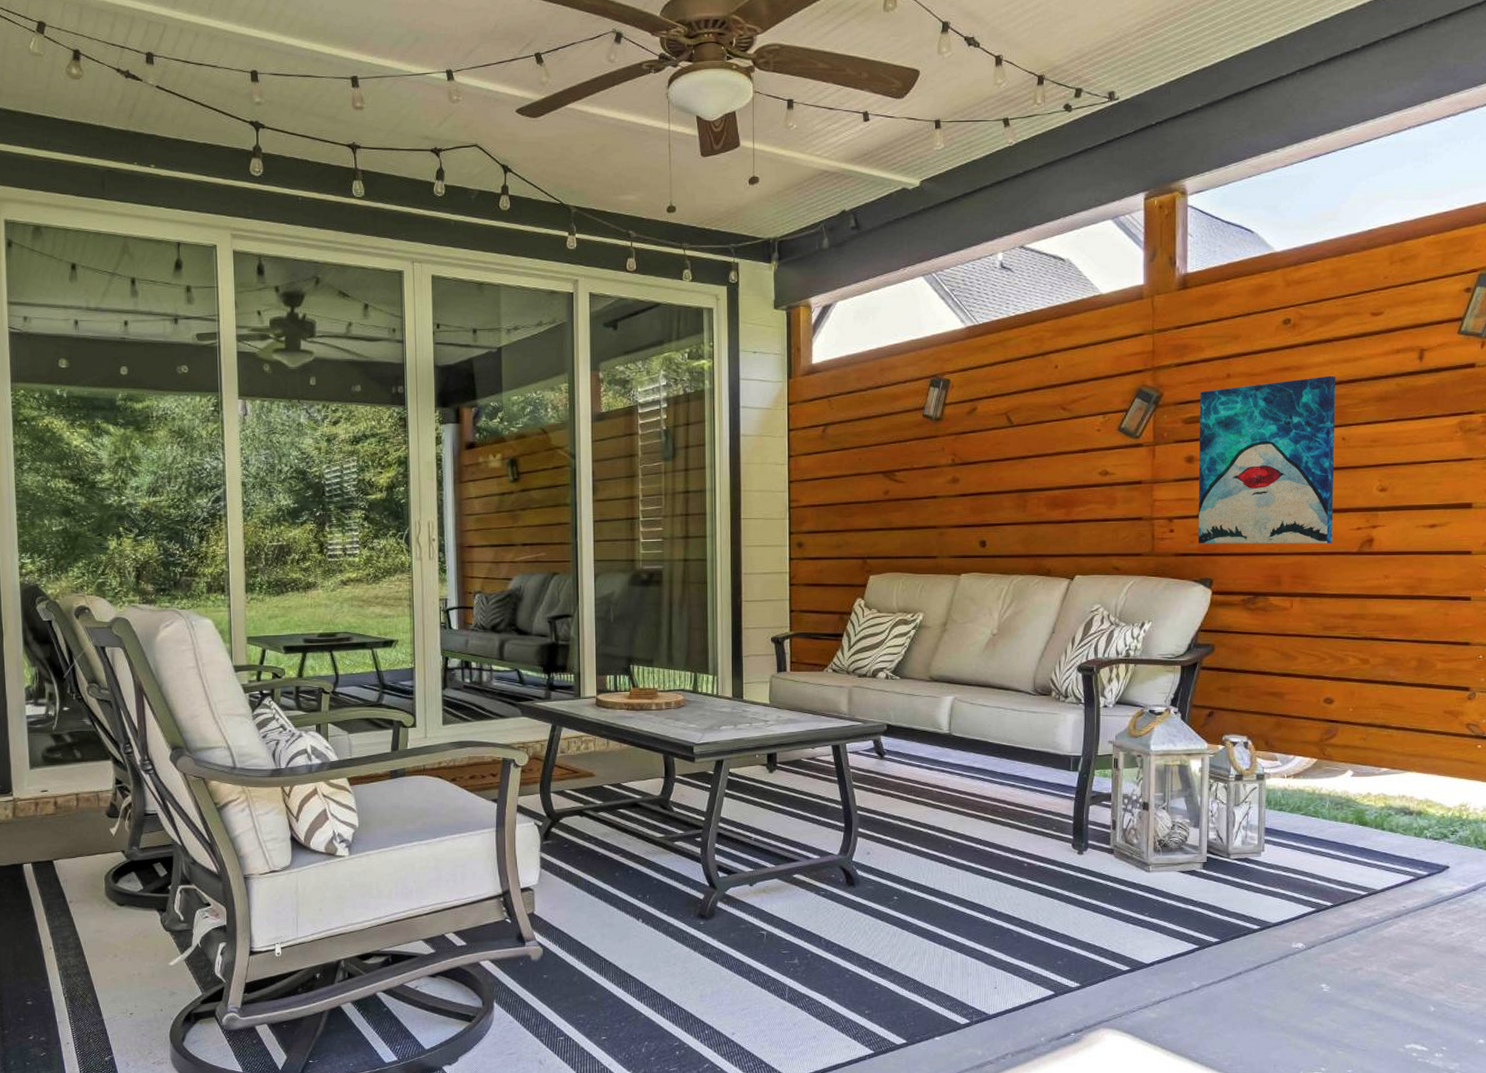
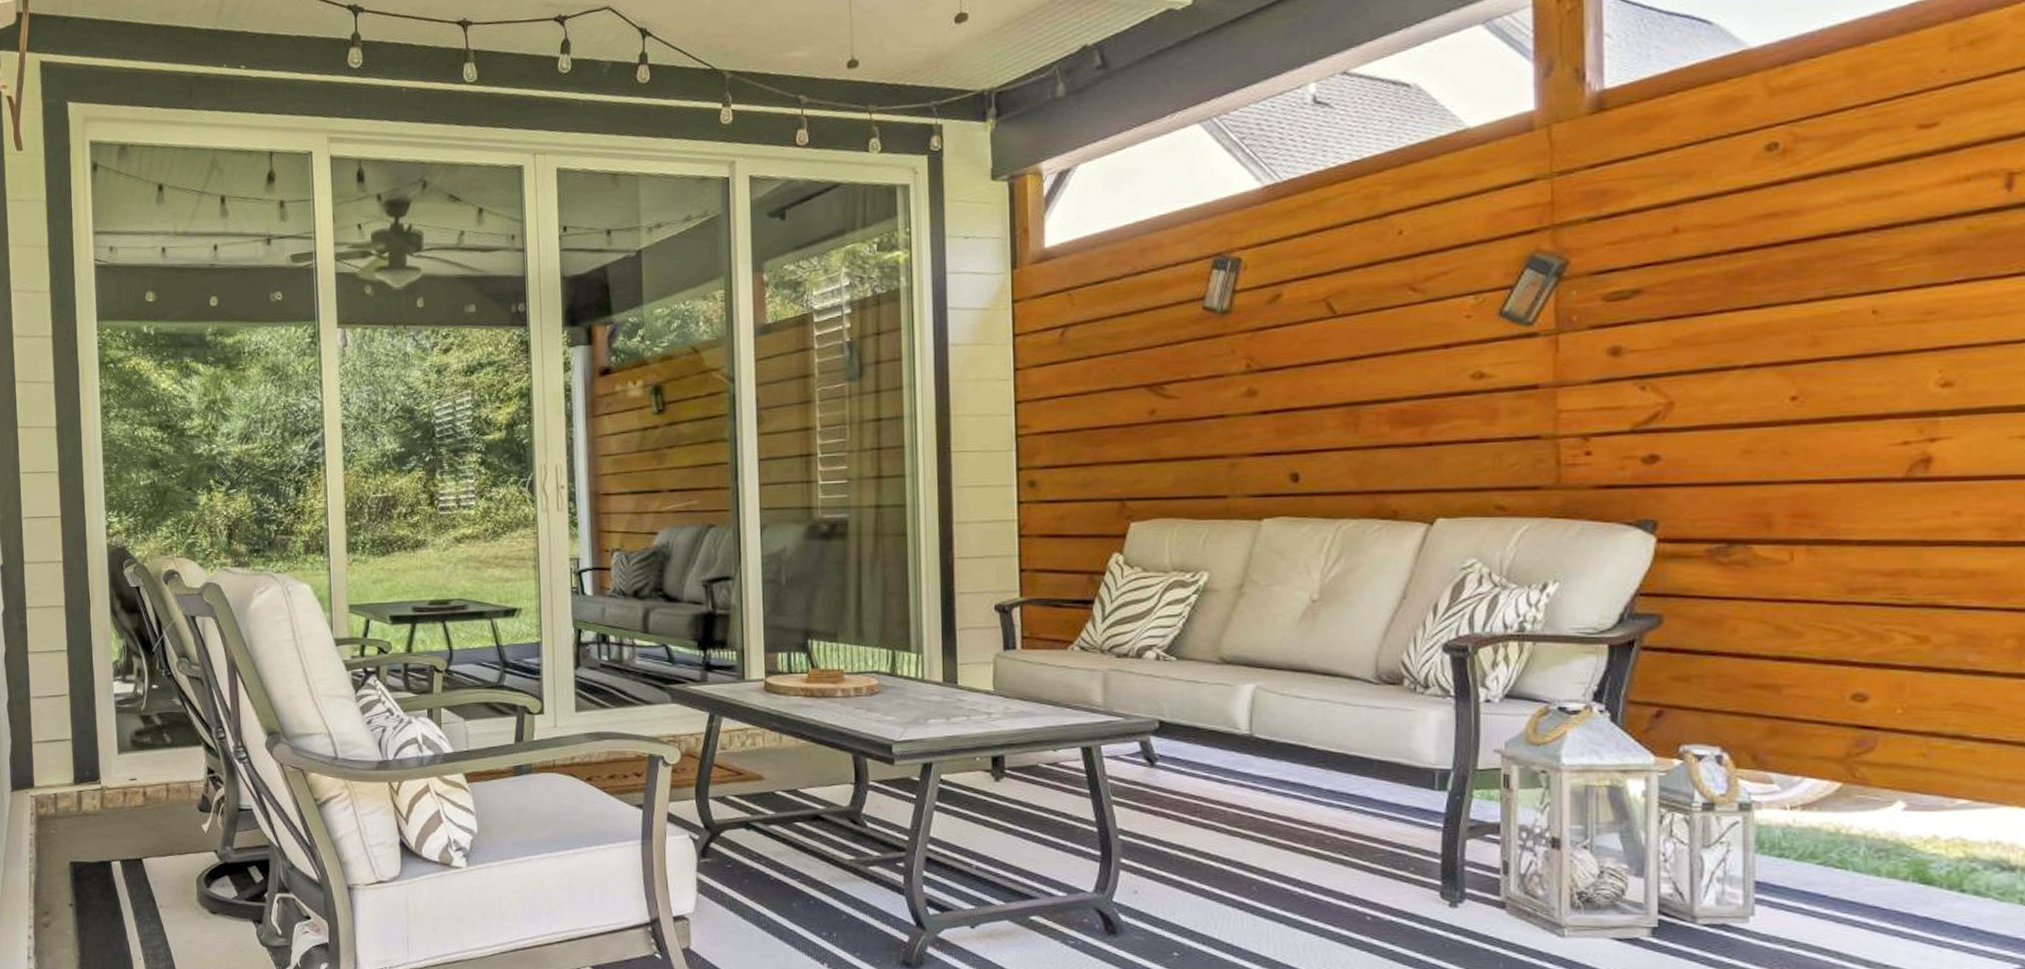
wall art: present [1198,375,1336,544] -> none [1630,220,1860,472]

